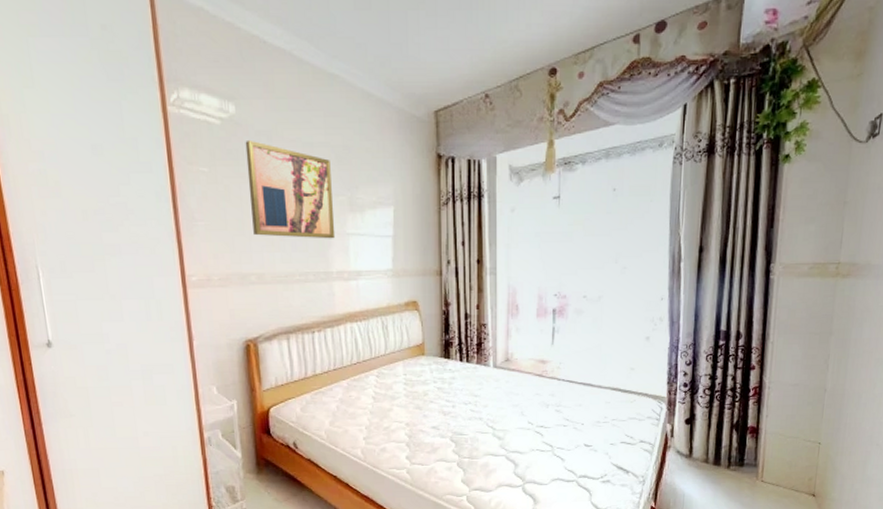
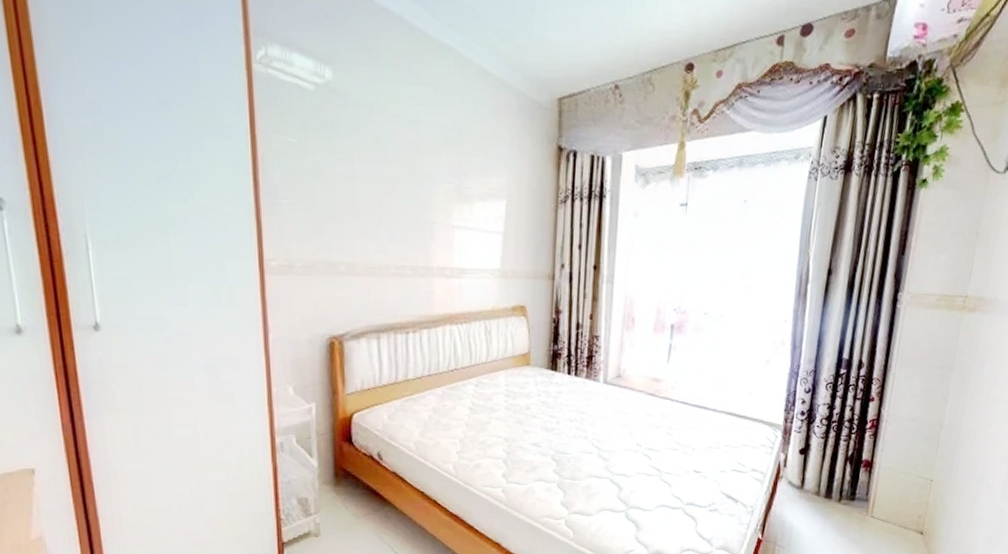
wall art: present [245,139,336,239] -> none [342,110,439,231]

